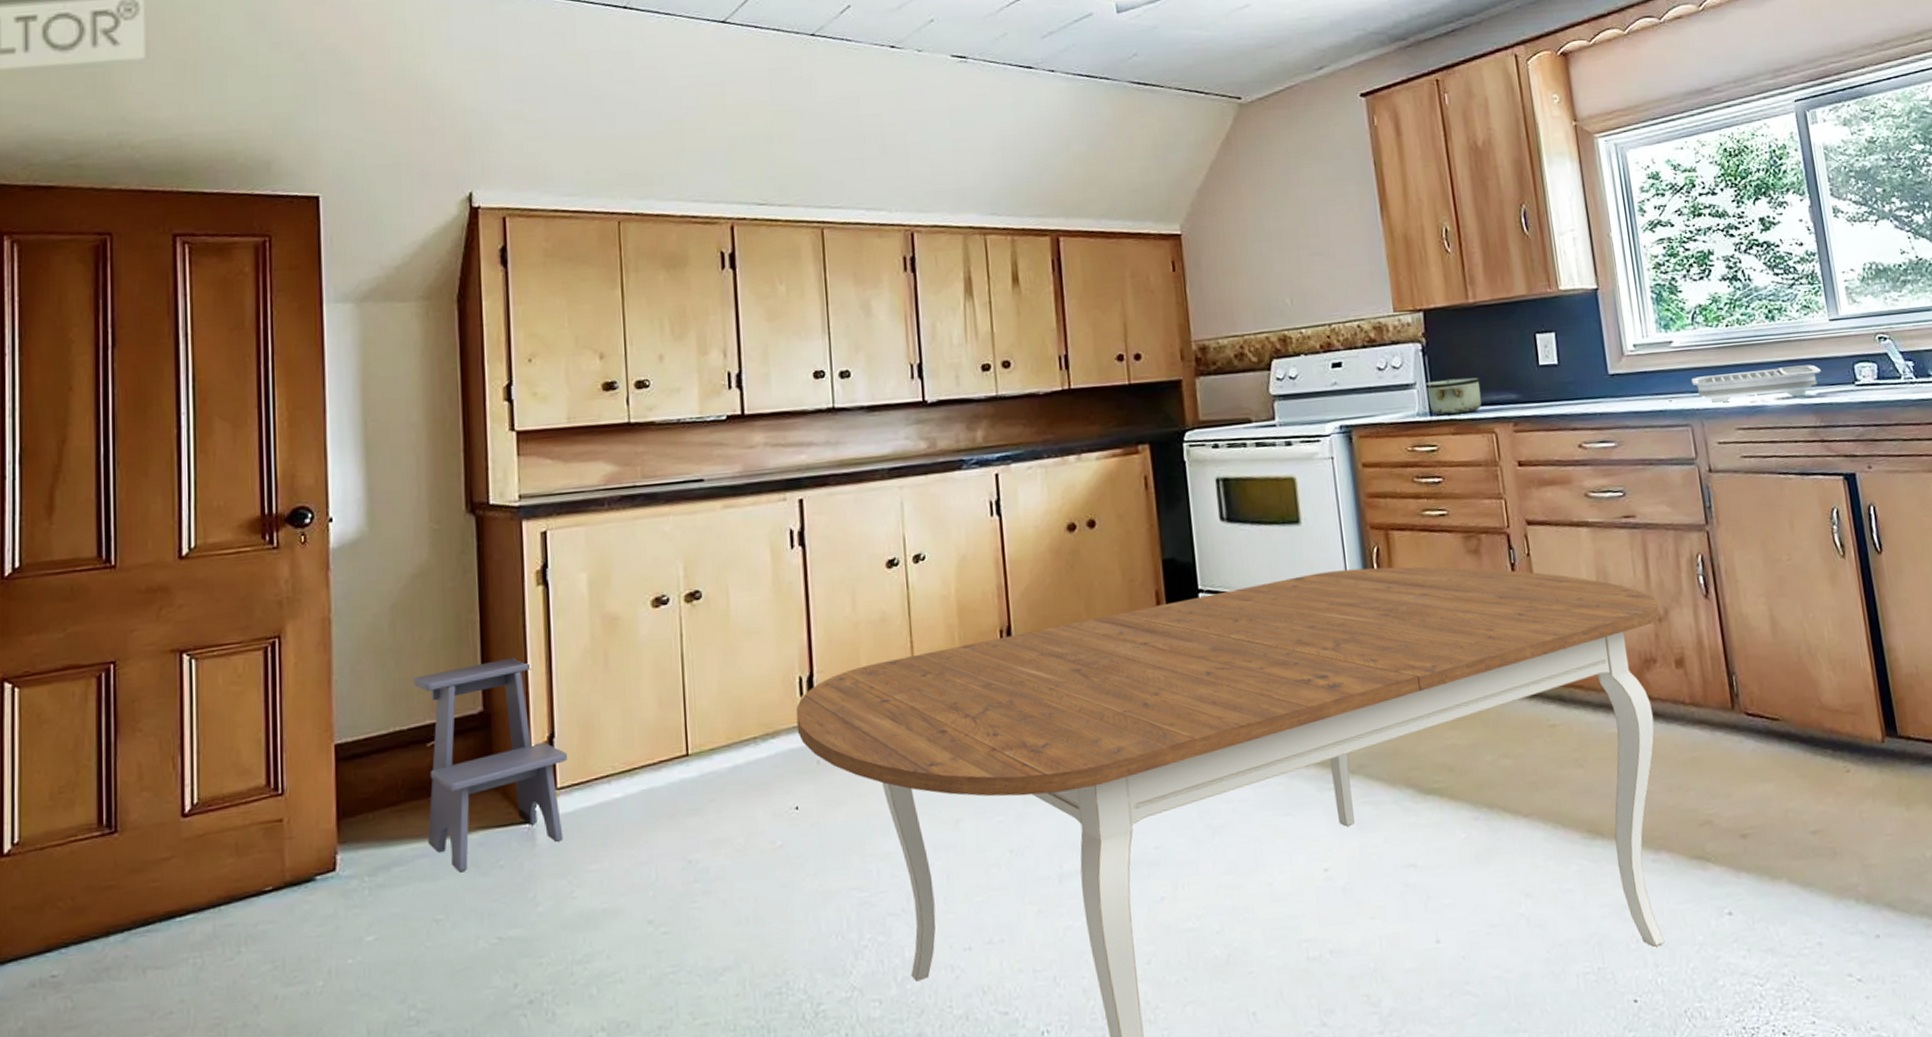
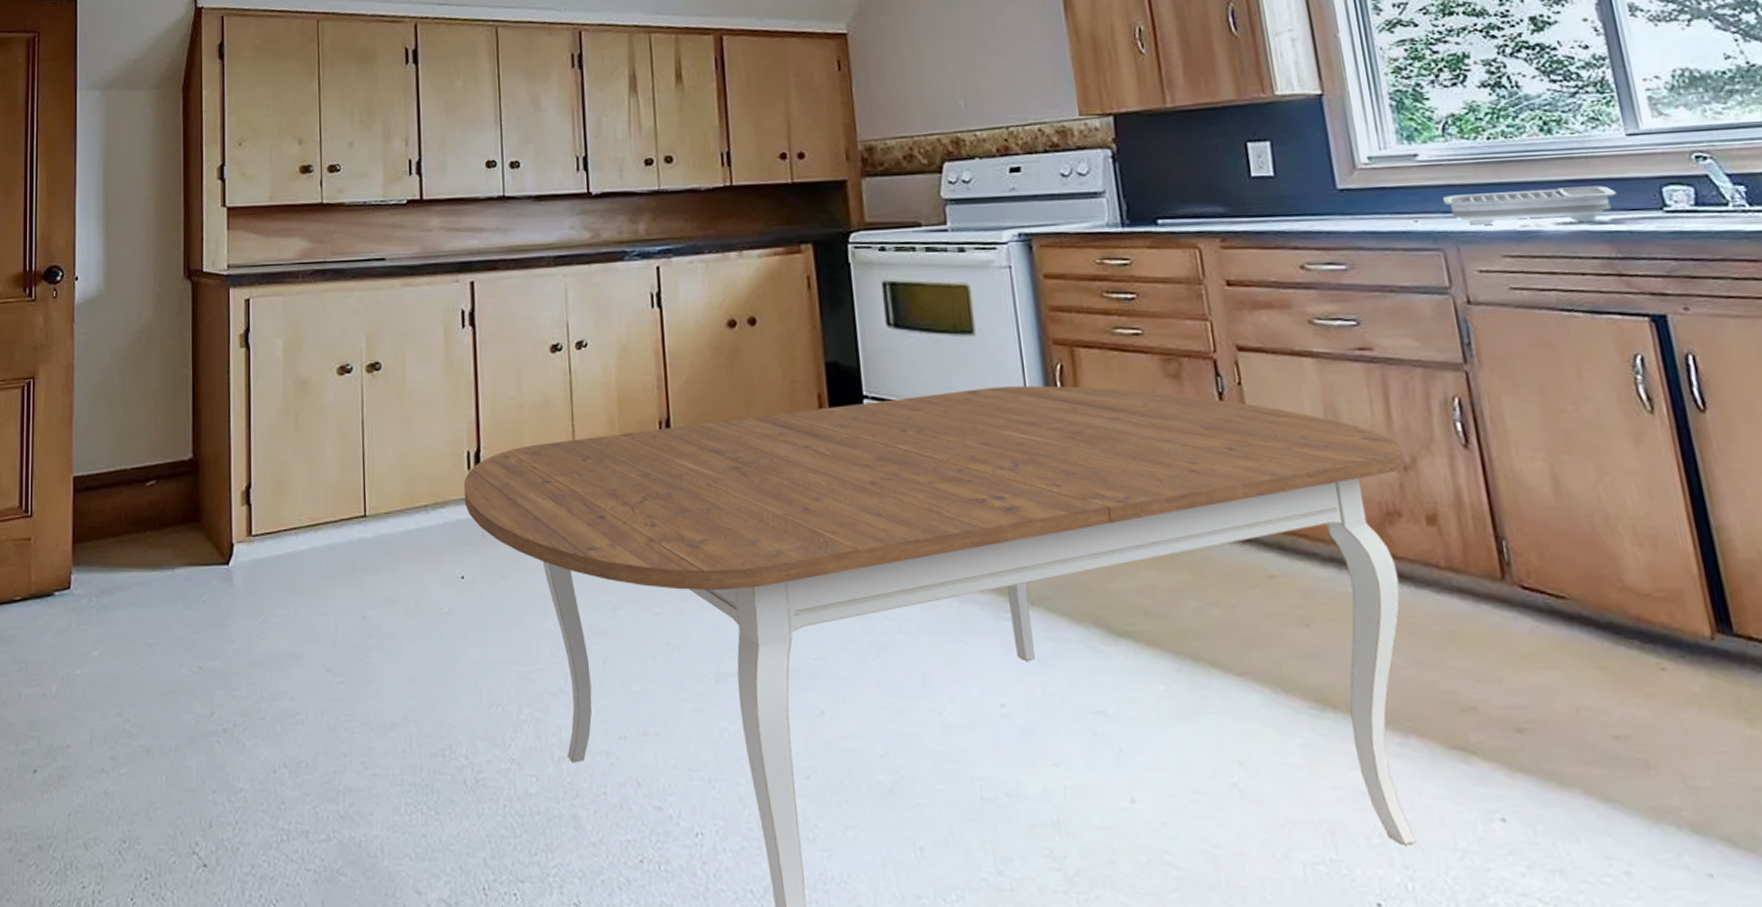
step stool: present [413,657,568,873] -> none [137,411,262,603]
cooking pot: present [1426,378,1482,416] -> none [1117,187,1182,227]

